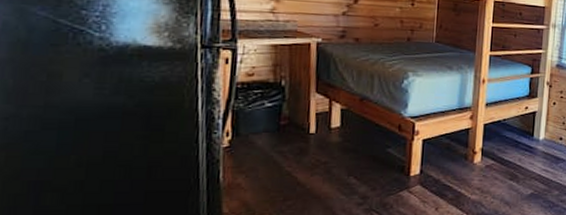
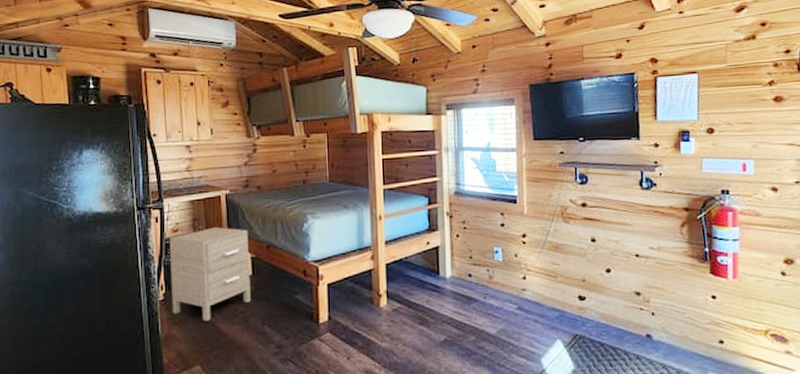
nightstand: none [238,75,340,170] -> present [169,227,252,321]

